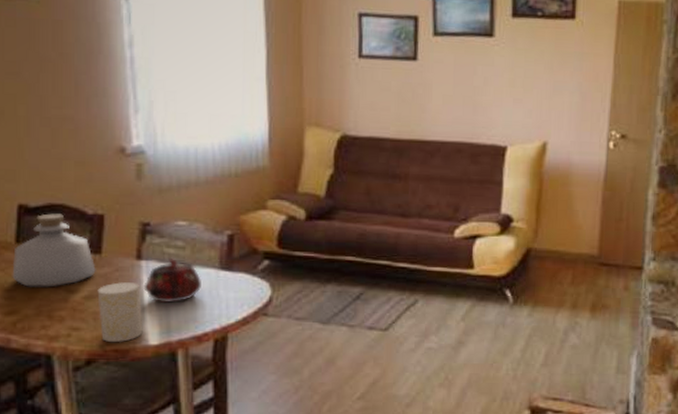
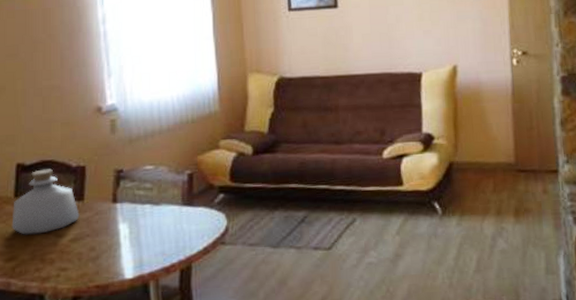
cup: present [97,282,143,342] -> none [81,223,120,279]
teapot: present [143,257,201,303] -> none [119,198,167,240]

